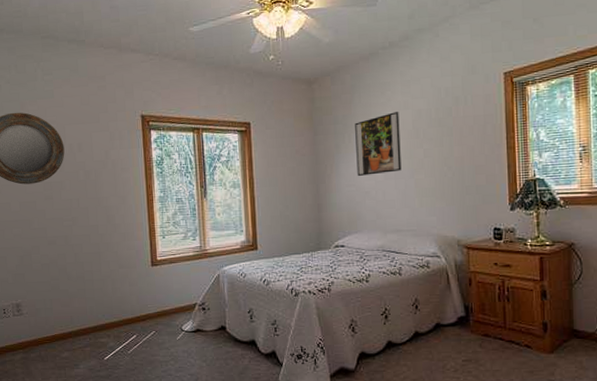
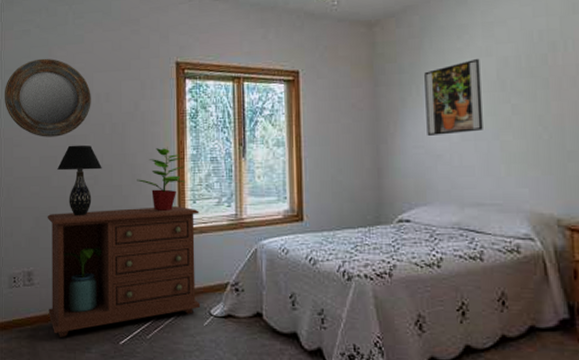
dresser: none [31,241,174,357] -> present [47,206,201,337]
table lamp: none [37,190,79,254] -> present [57,144,102,216]
potted plant: none [111,190,155,246] -> present [137,146,185,211]

